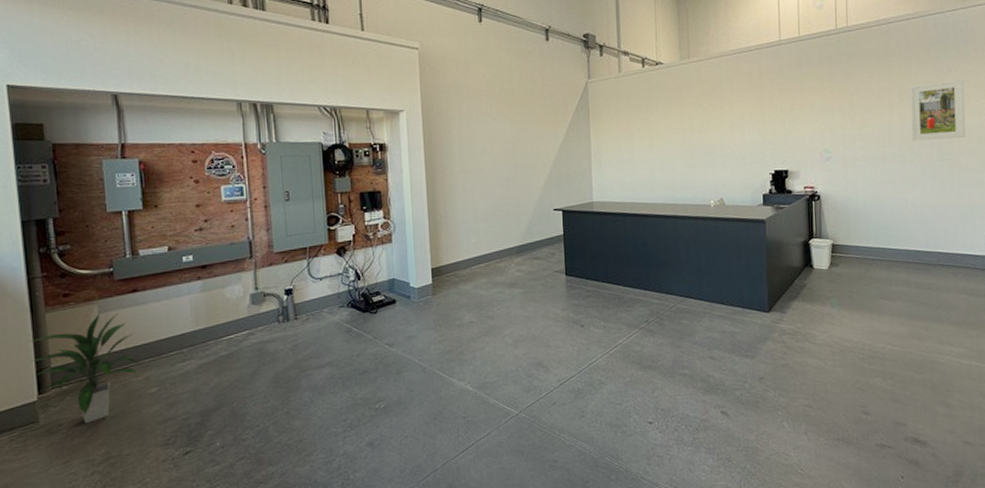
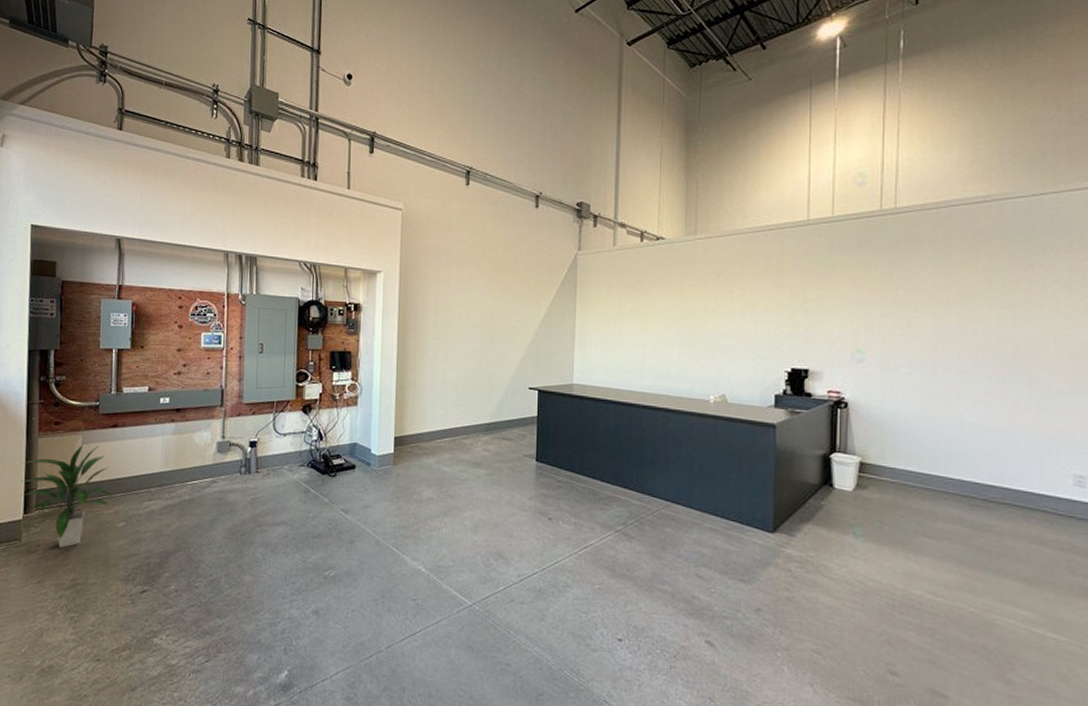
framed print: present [910,79,966,141] -> none [975,278,1052,351]

